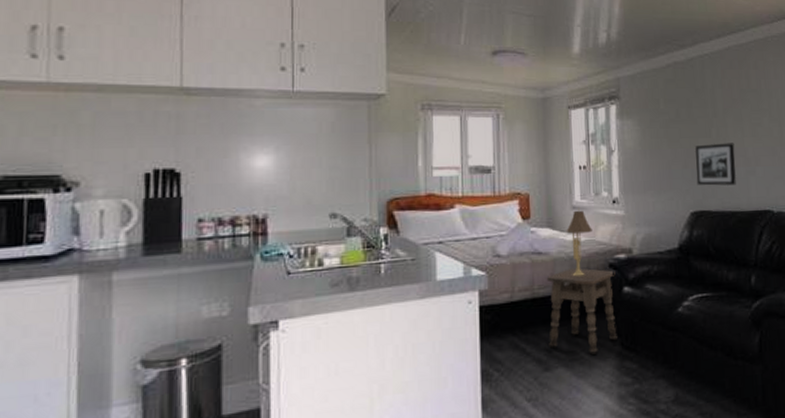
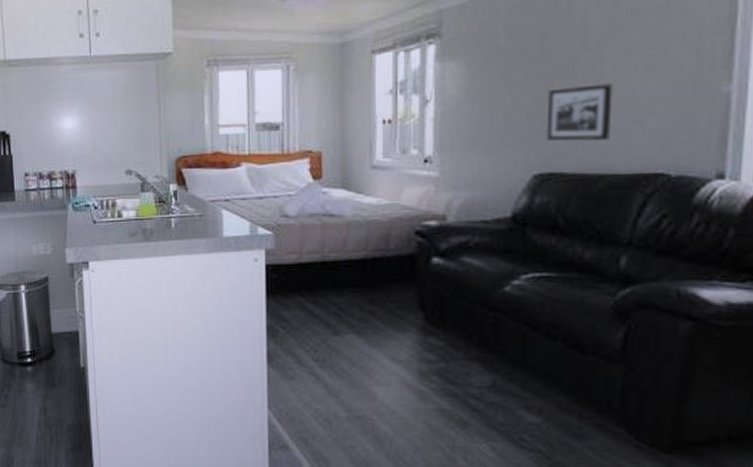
side table: present [546,268,618,355] -> none [338,233,423,325]
table lamp: present [566,207,592,277] -> none [363,167,396,242]

